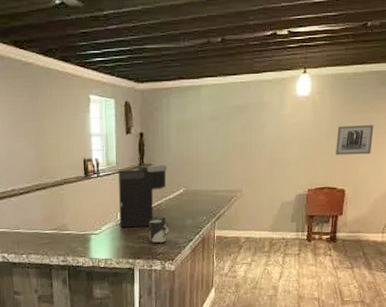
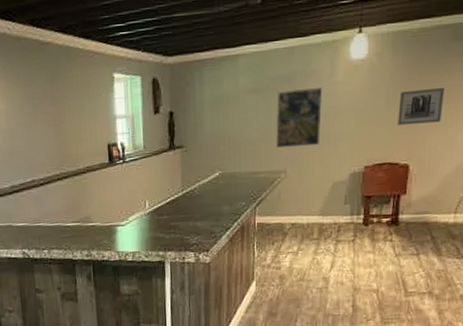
coffee maker: present [118,165,168,228] -> none [146,146,201,218]
cup: present [149,220,169,244] -> none [180,207,203,234]
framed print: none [233,118,273,170] -> present [276,86,323,148]

